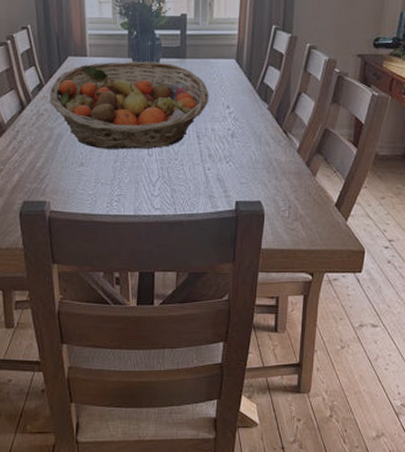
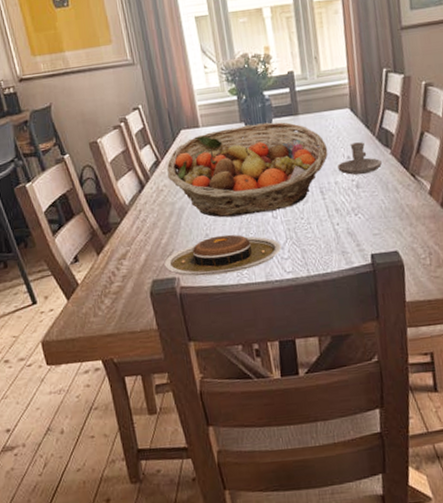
plate: none [37,166,153,204] -> present [164,234,282,277]
candle holder: none [215,94,258,124] -> present [337,142,382,175]

